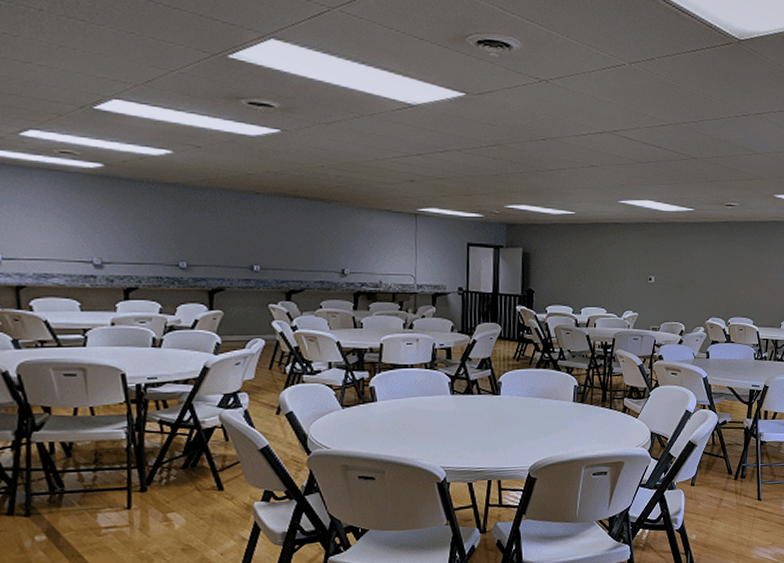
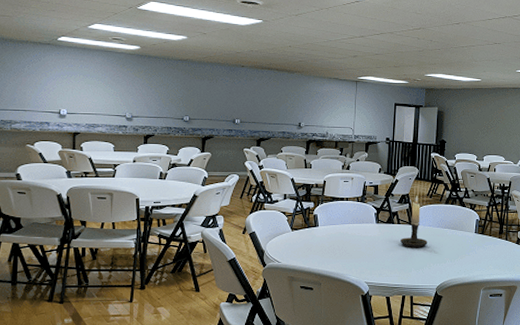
candle holder: none [482,358,516,423] -> present [400,195,428,248]

